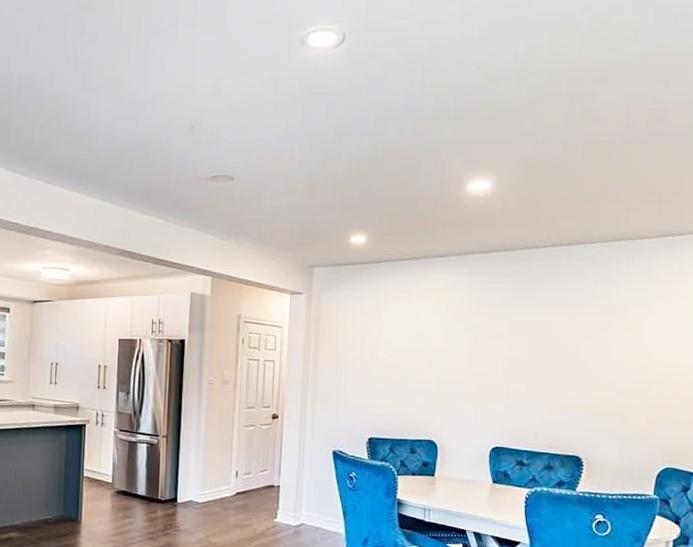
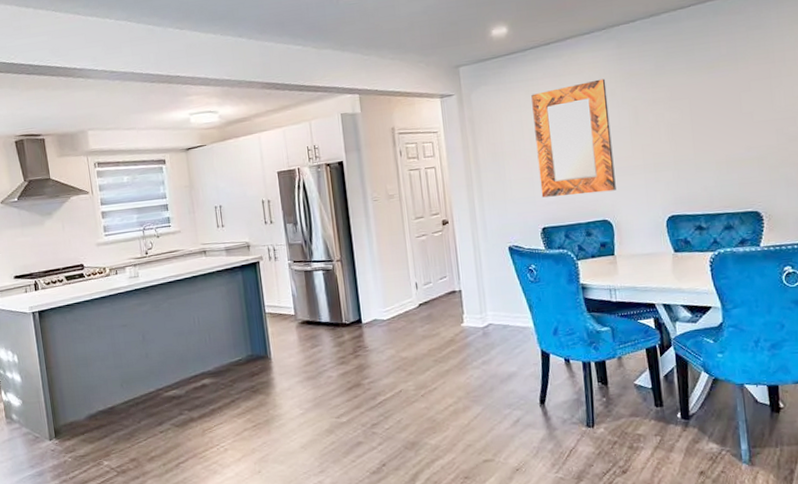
home mirror: none [373,302,453,413] -> present [531,79,616,198]

